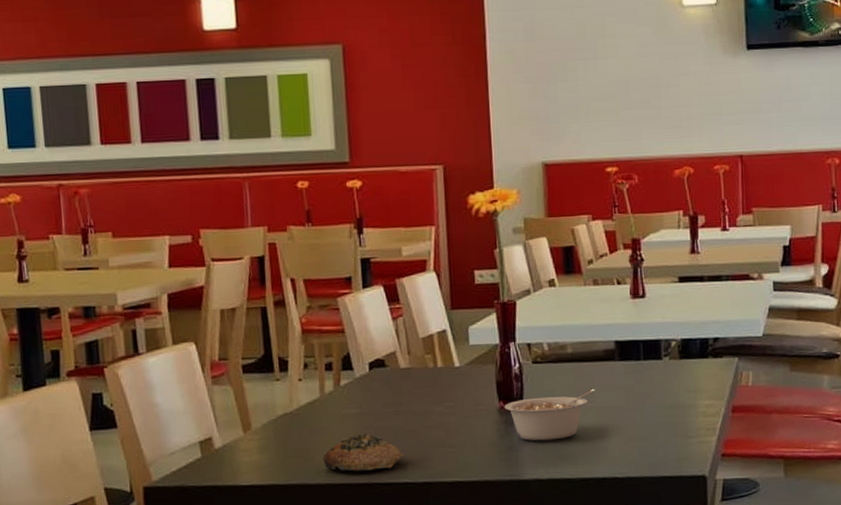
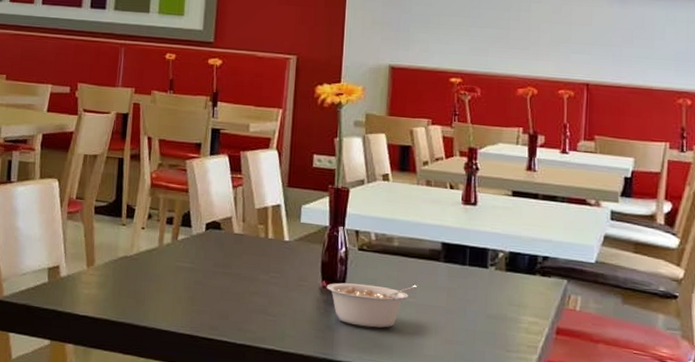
bread roll: present [323,433,404,472] -> none [153,287,226,324]

